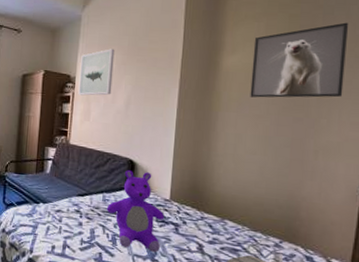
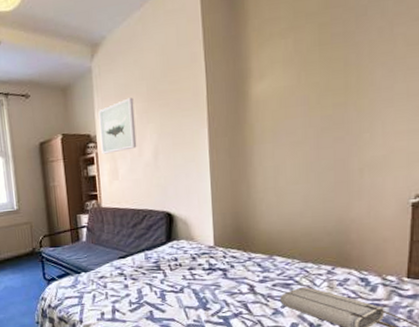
stuffed bear: present [106,170,165,252] -> none [150,222,211,301]
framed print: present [250,22,349,98] -> none [283,21,385,124]

